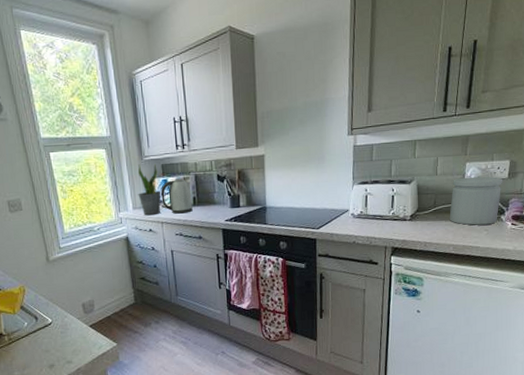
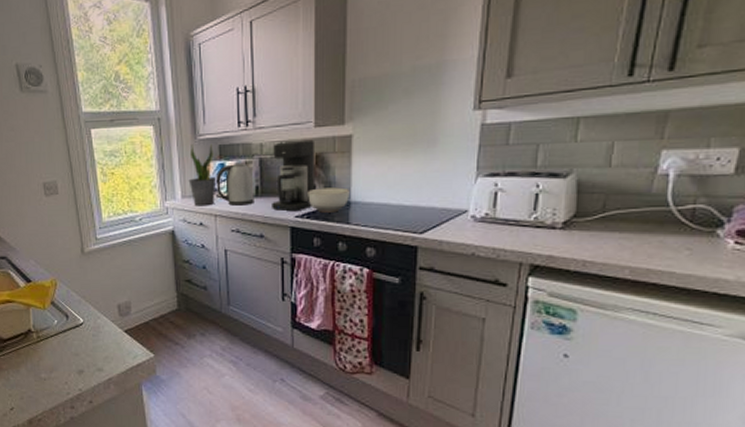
coffee maker: none [205,159,239,217] -> present [272,139,316,212]
bowl: none [234,196,266,217] -> present [308,187,351,213]
jar: present [449,176,503,226] -> none [626,170,725,241]

